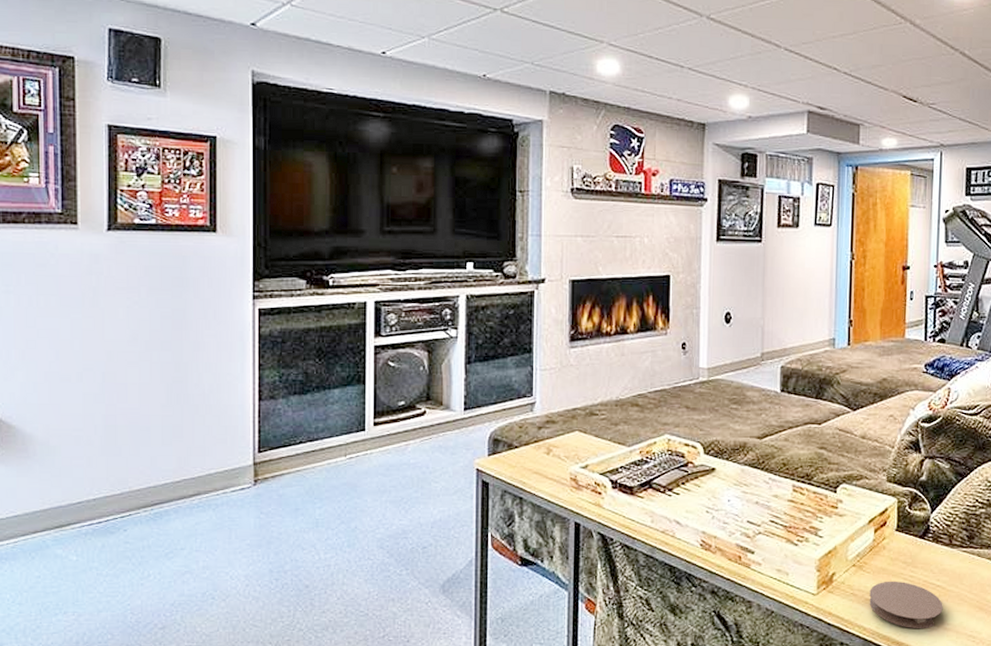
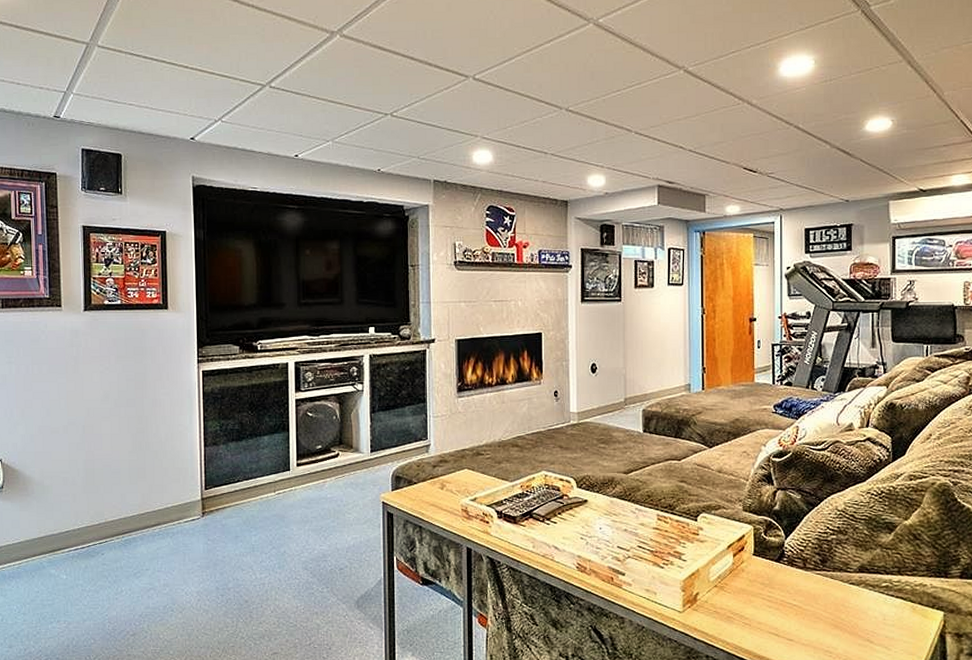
coaster: present [869,581,943,629] -> none [731,600,800,645]

